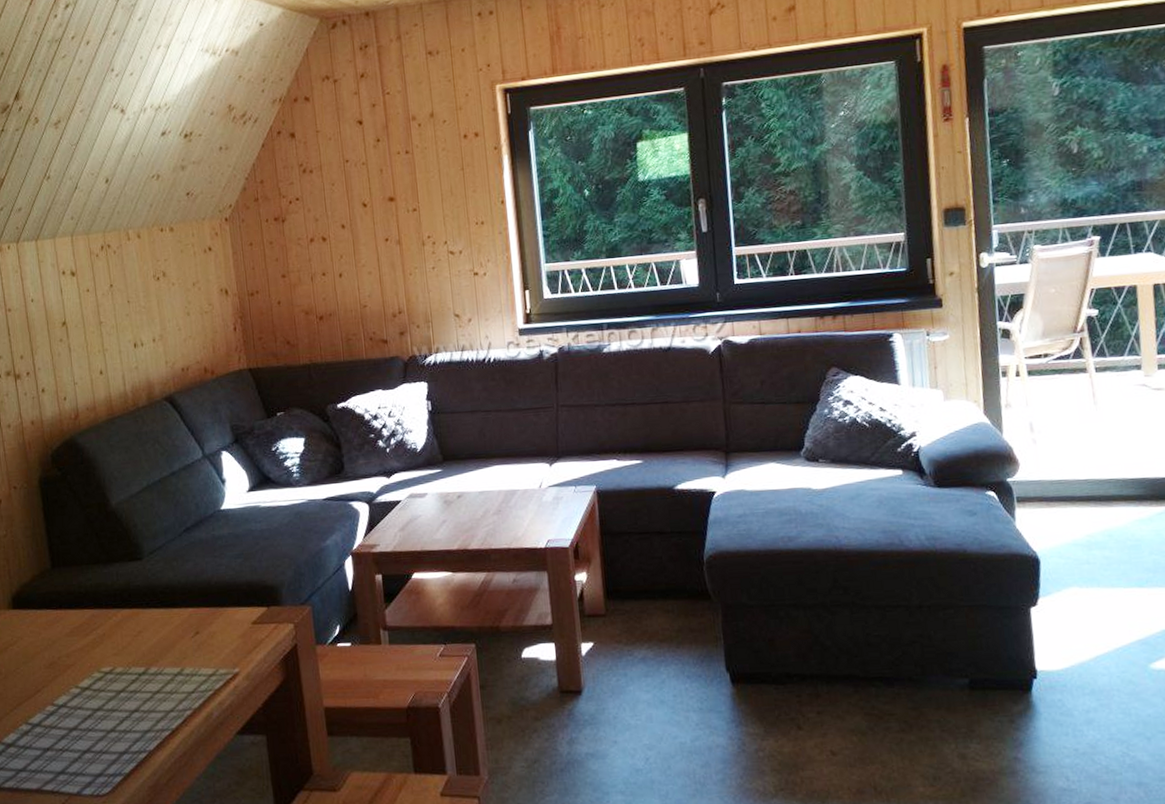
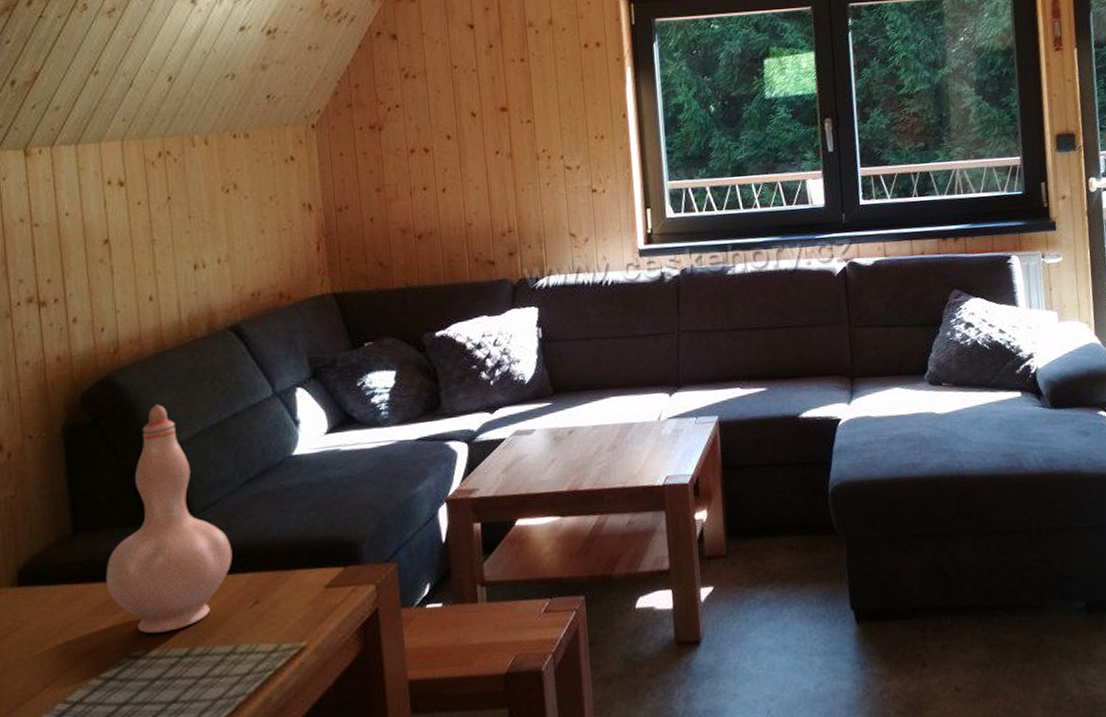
vase: none [78,463,176,654] -> present [105,404,233,634]

